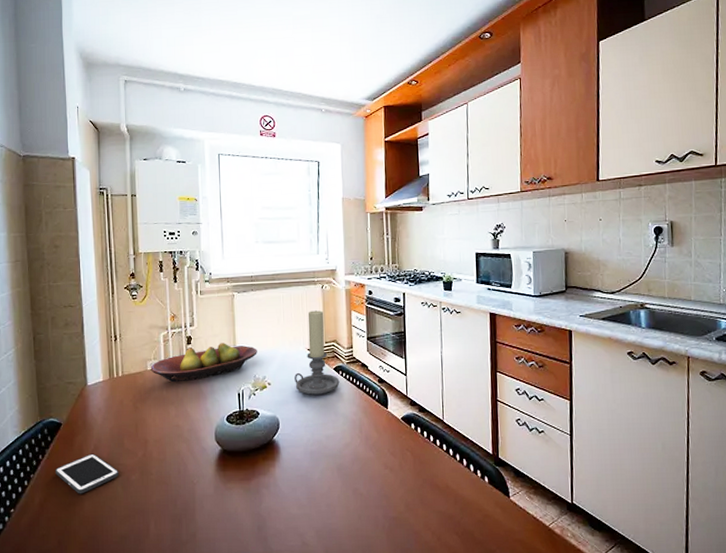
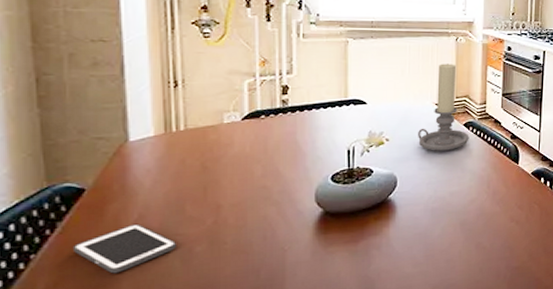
fruit bowl: present [150,343,257,383] -> none [228,94,375,138]

